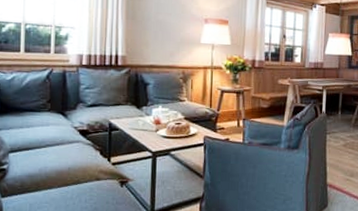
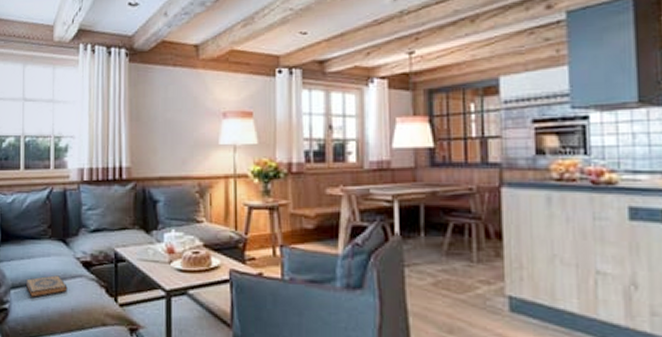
hardback book: none [24,141,65,160] -> present [25,275,68,299]

